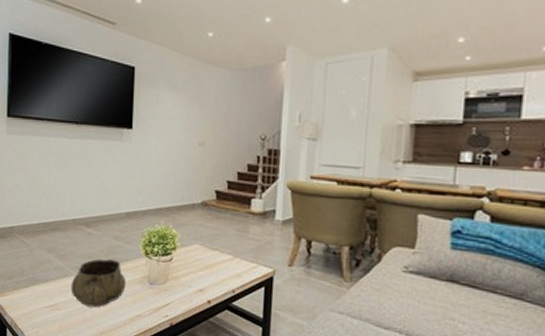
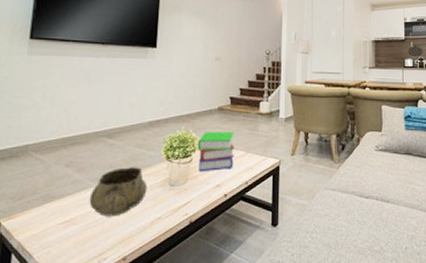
book: none [178,229,220,274] -> present [197,132,234,172]

